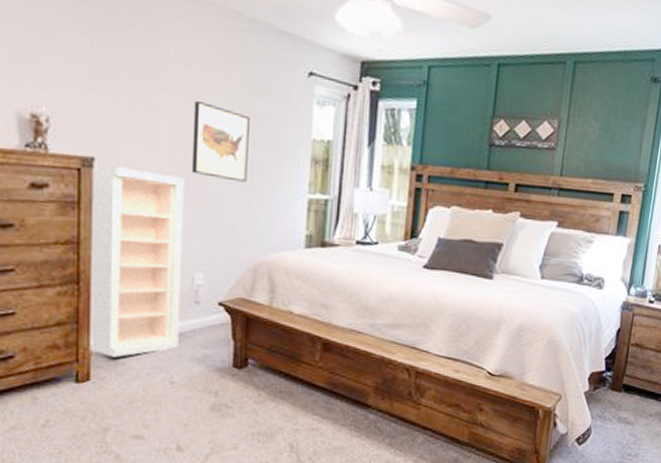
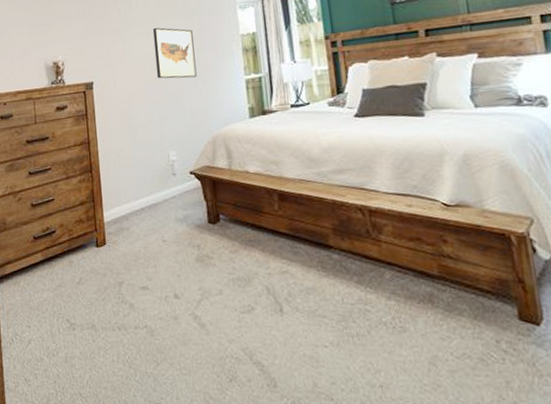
shelving unit: present [89,165,185,358] -> none [94,83,165,225]

